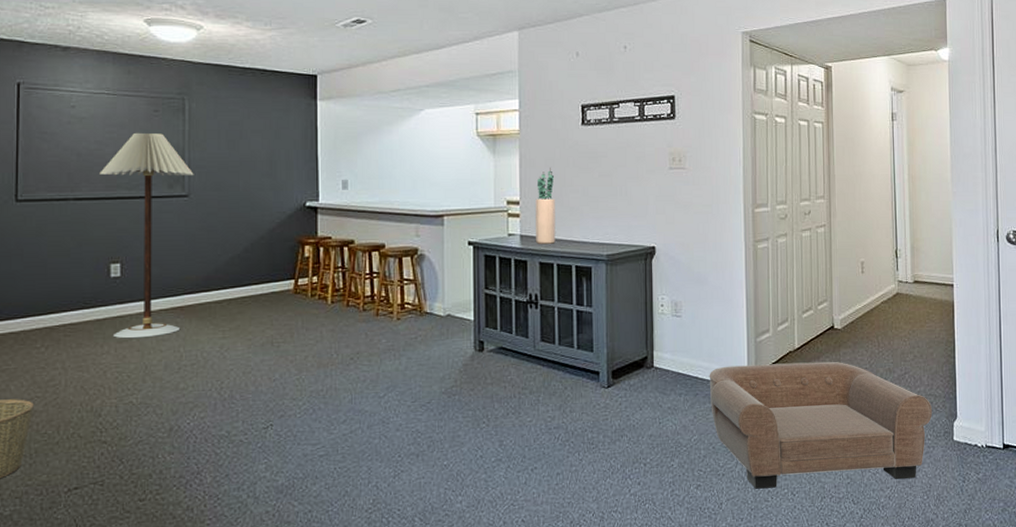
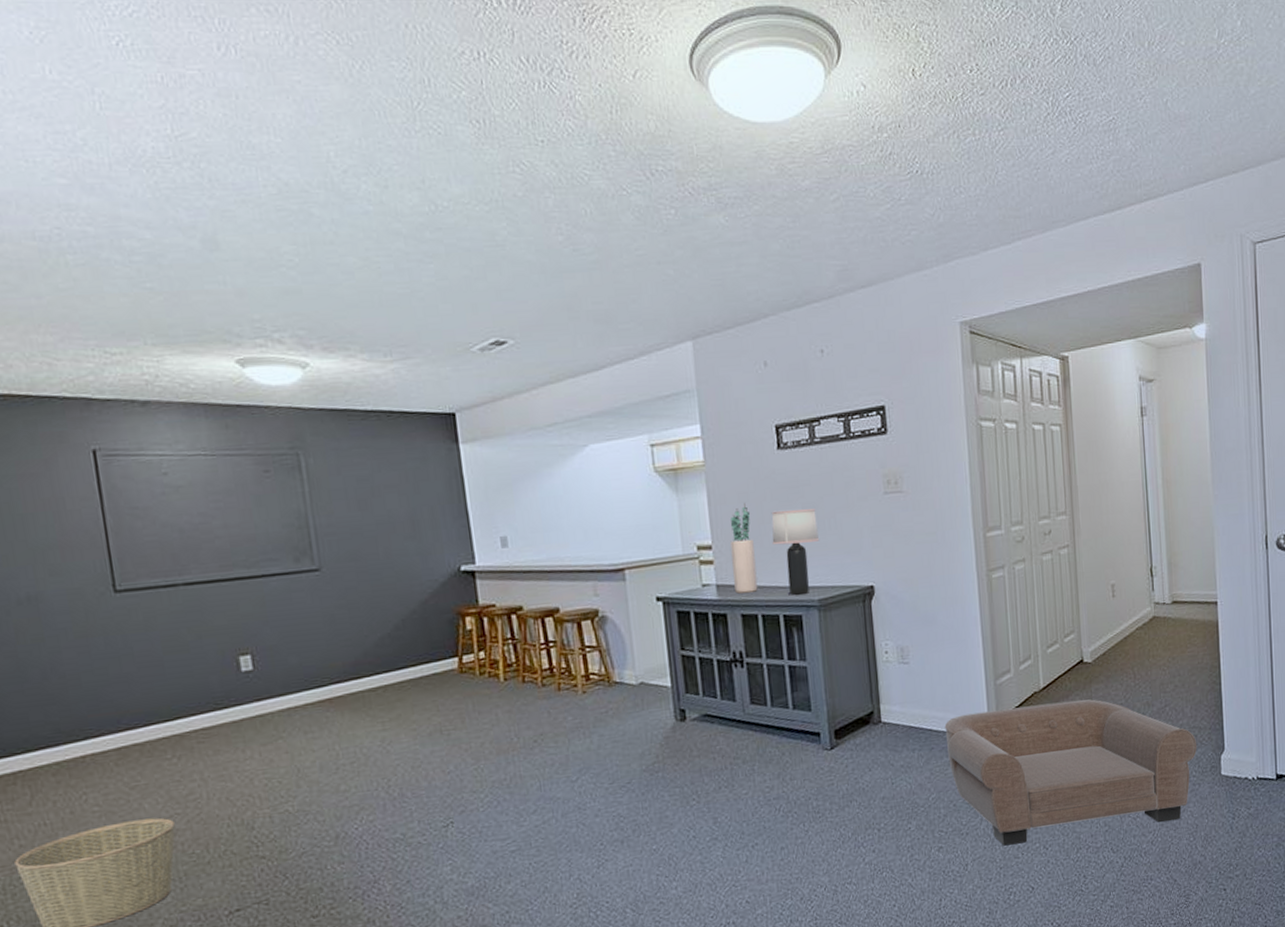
floor lamp: present [99,132,194,339] -> none [209,498,333,741]
table lamp: none [571,176,612,249] -> present [771,509,820,595]

